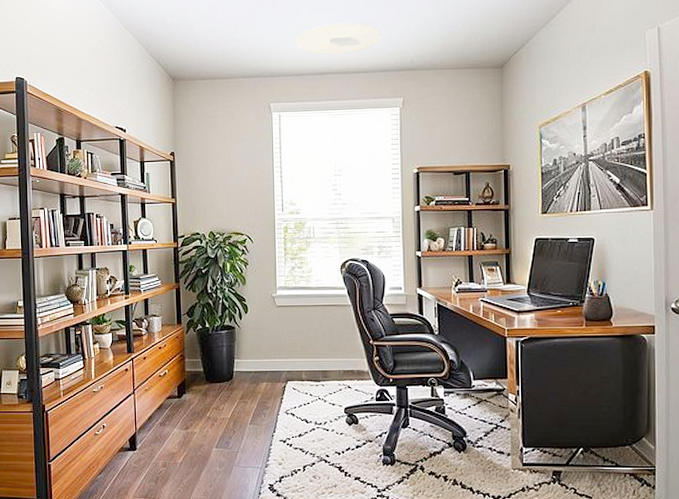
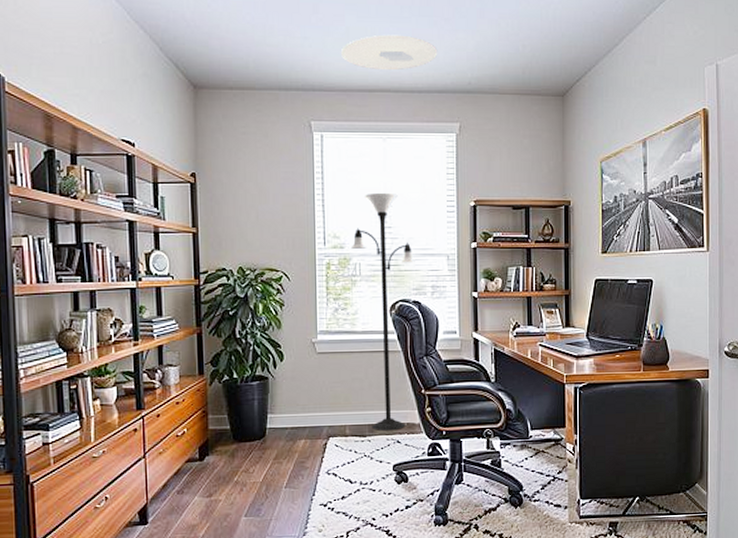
floor lamp: none [305,163,363,377] -> present [351,192,415,431]

